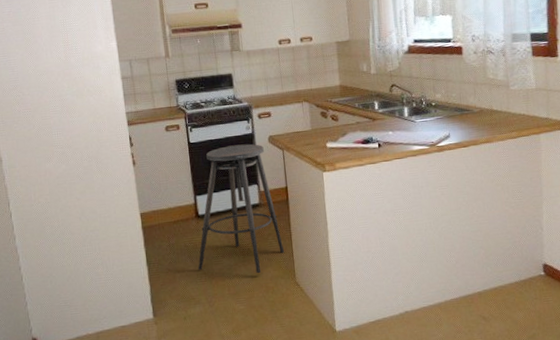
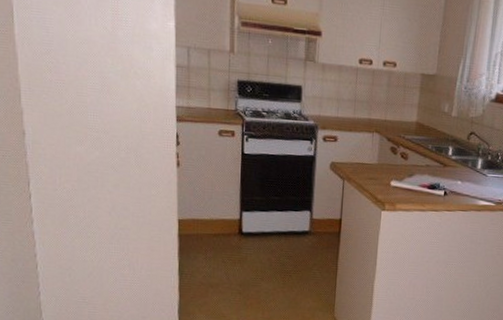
stool: present [198,144,285,274] -> none [234,164,328,303]

